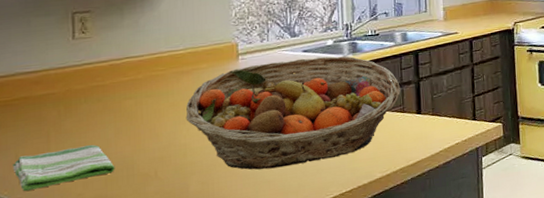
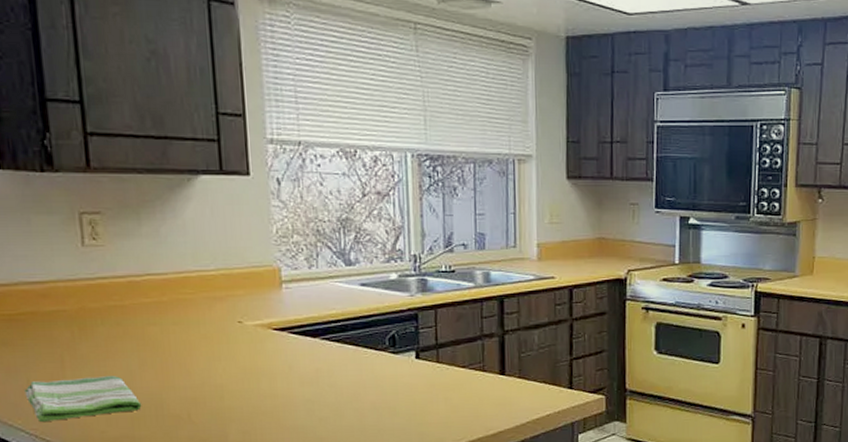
fruit basket: present [185,56,401,170] -> none [221,293,480,424]

